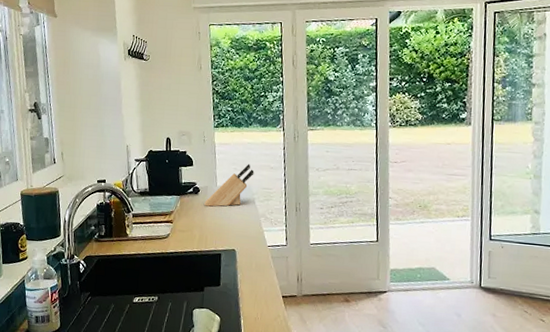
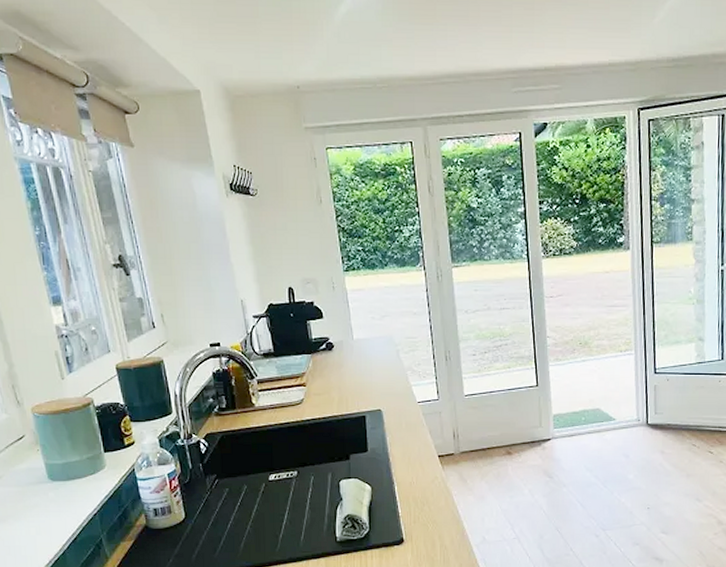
knife block: present [204,163,254,207] -> none [341,310,395,363]

